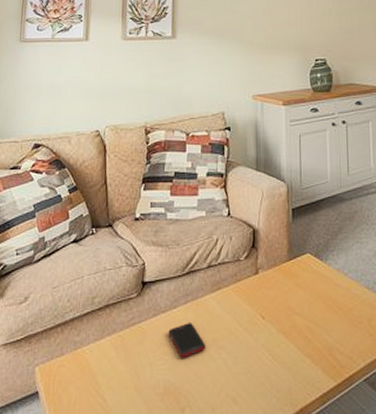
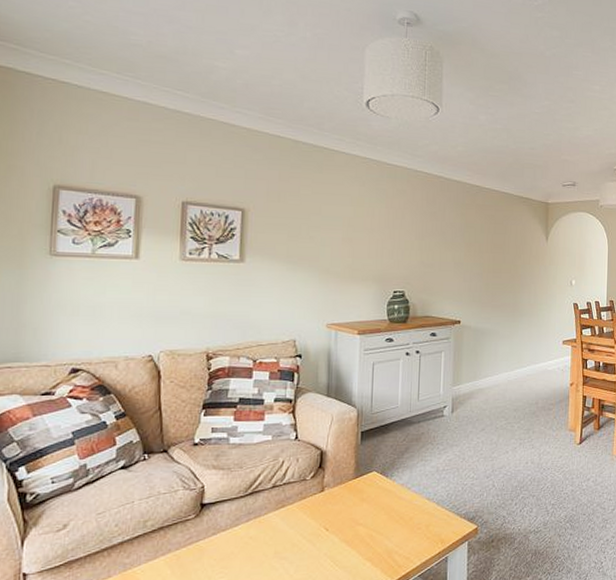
cell phone: present [168,323,206,358] -> none [228,538,268,570]

